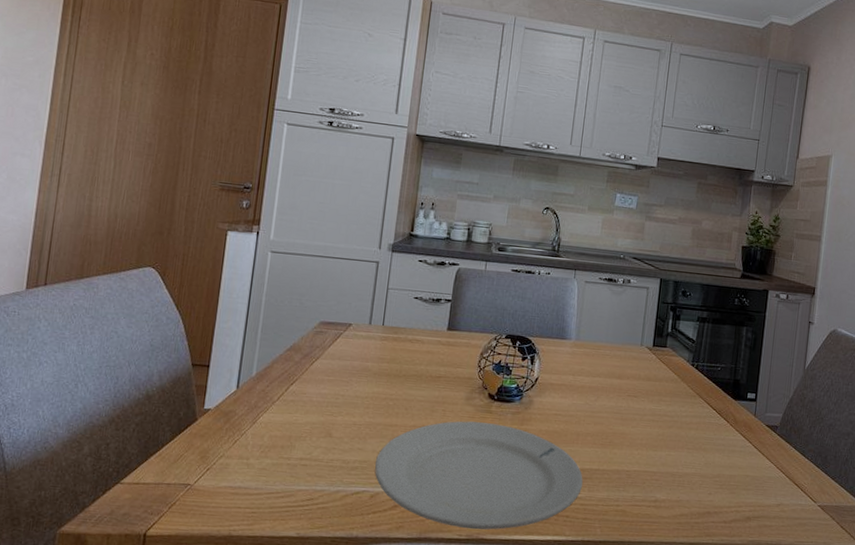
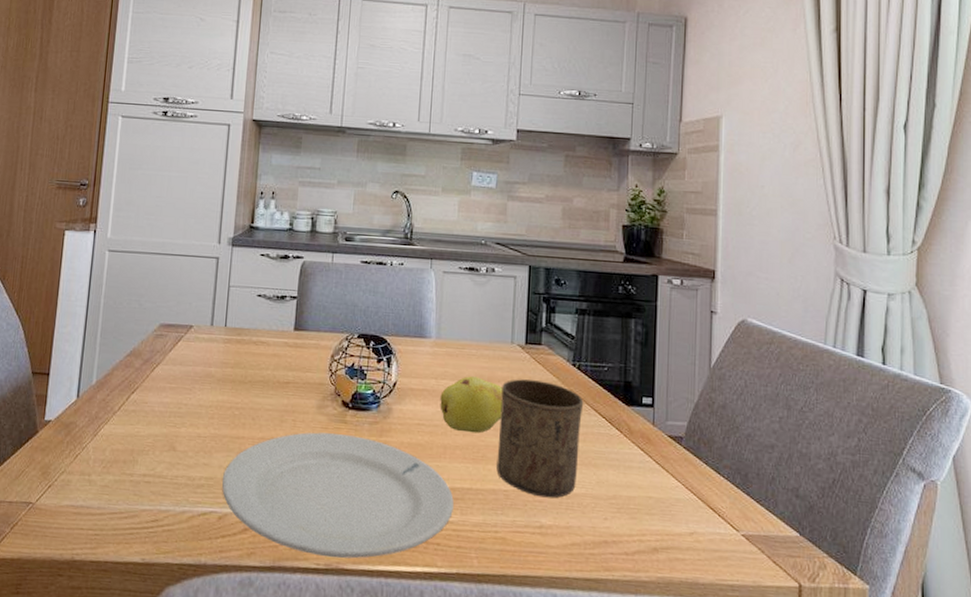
fruit: none [575,373,631,423] -> present [440,376,503,434]
cup: none [621,376,699,477] -> present [496,379,584,498]

